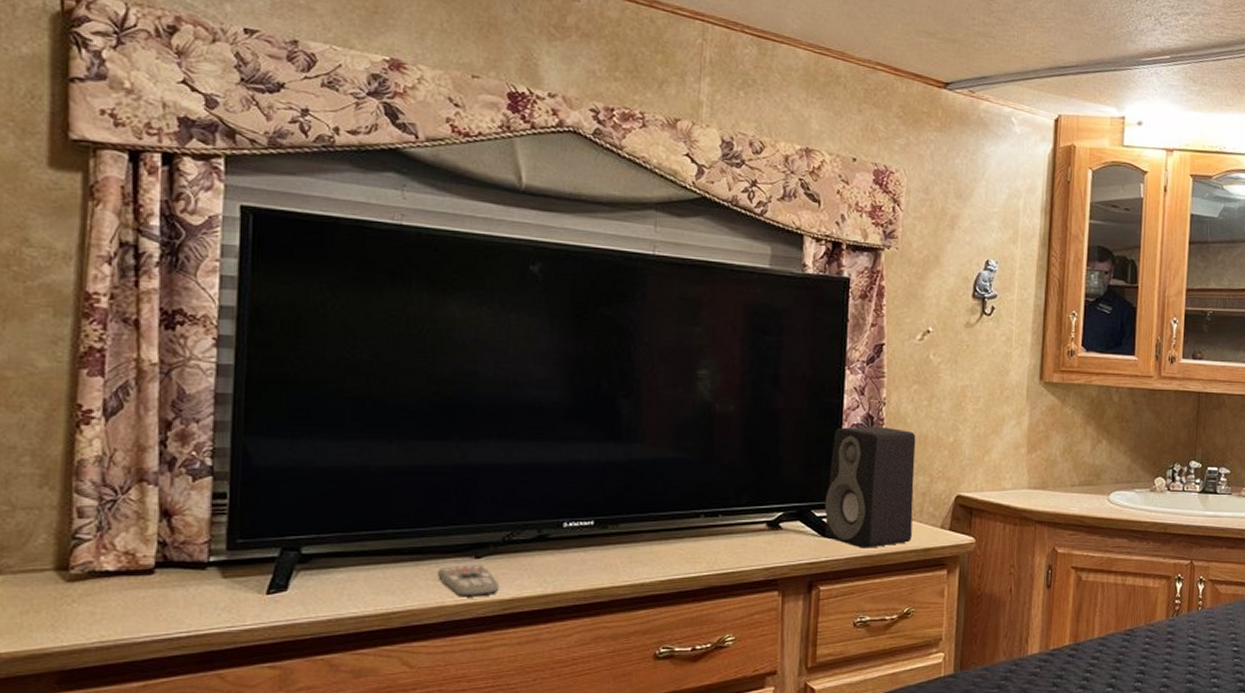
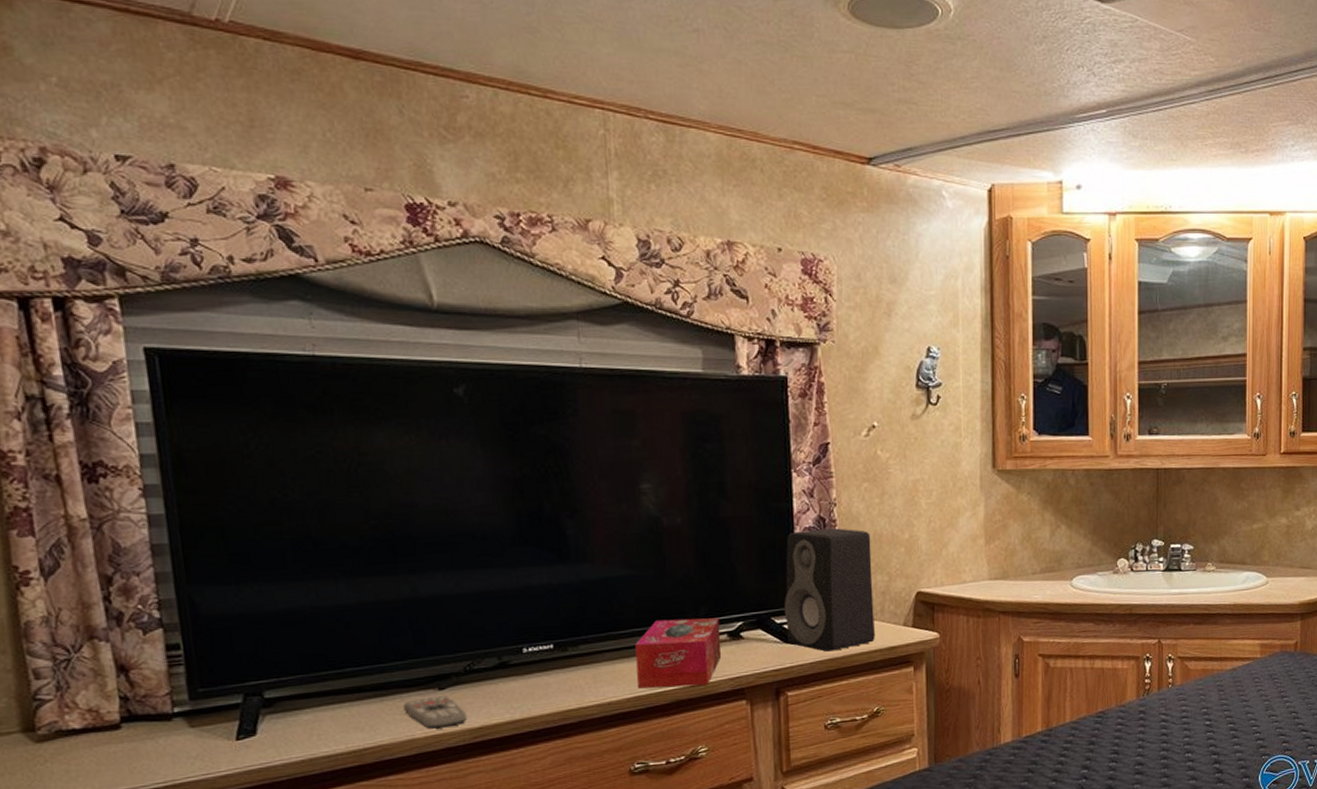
tissue box: none [673,504,760,573] -> present [635,617,722,689]

